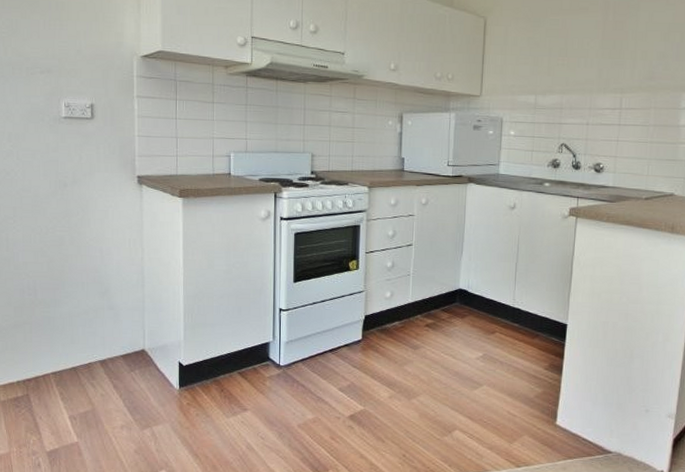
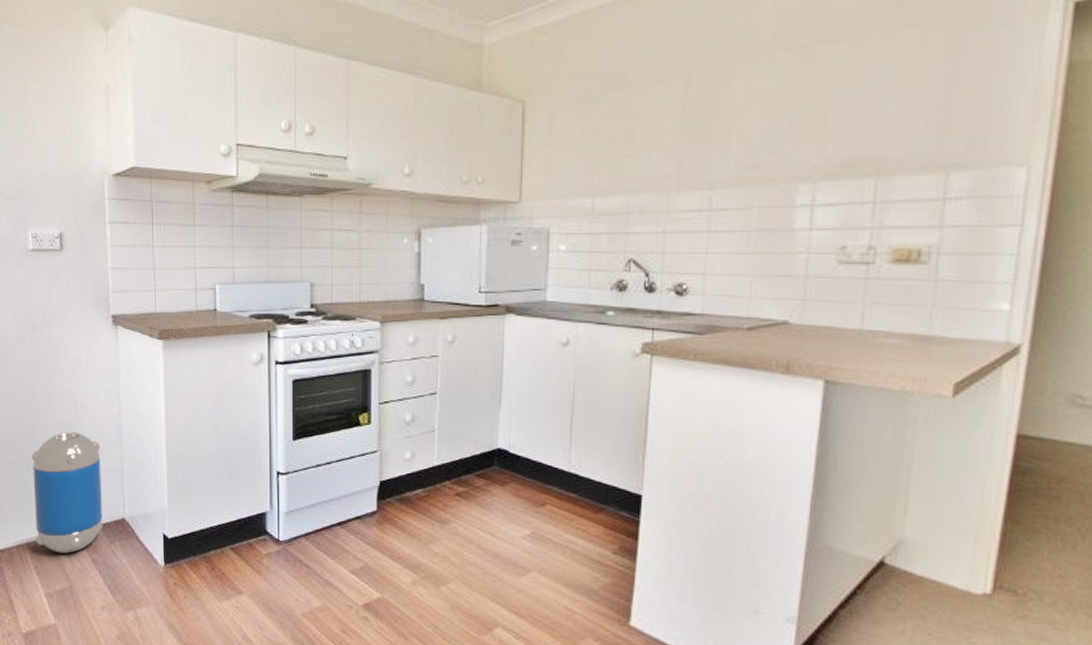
trash can: none [59,275,125,381] -> present [31,432,103,554]

